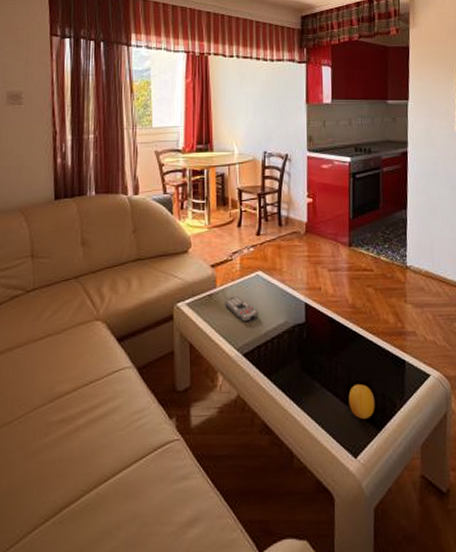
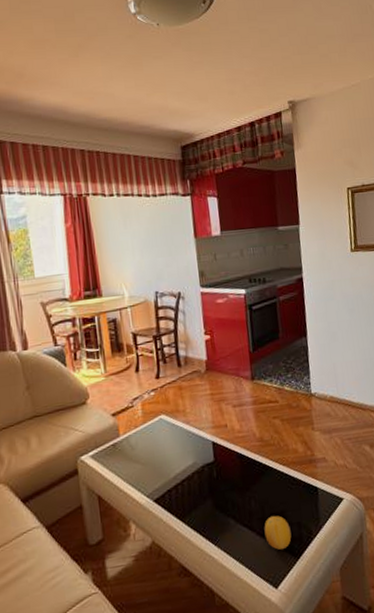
remote control: present [225,296,259,322] -> none [130,442,166,468]

